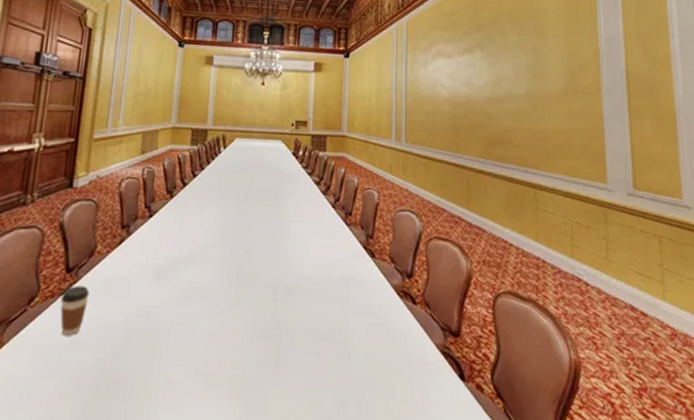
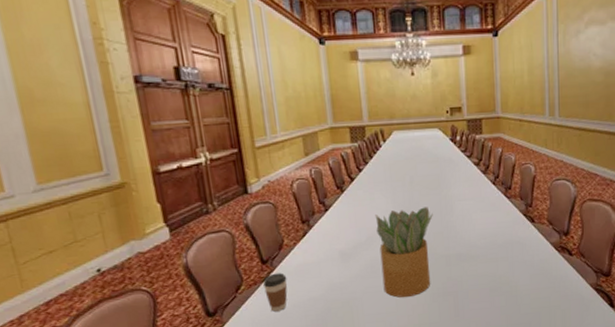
potted plant: none [196,225,265,337] -> present [375,207,433,298]

